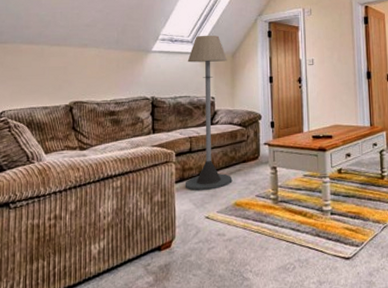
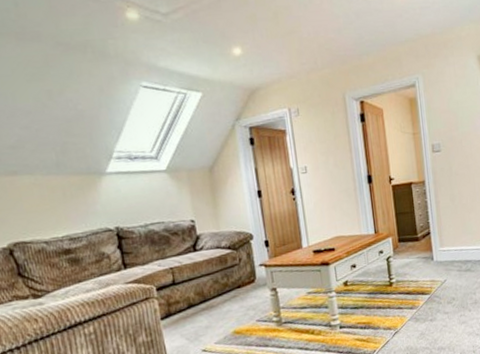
floor lamp: present [185,35,233,191] -> none [154,147,228,326]

